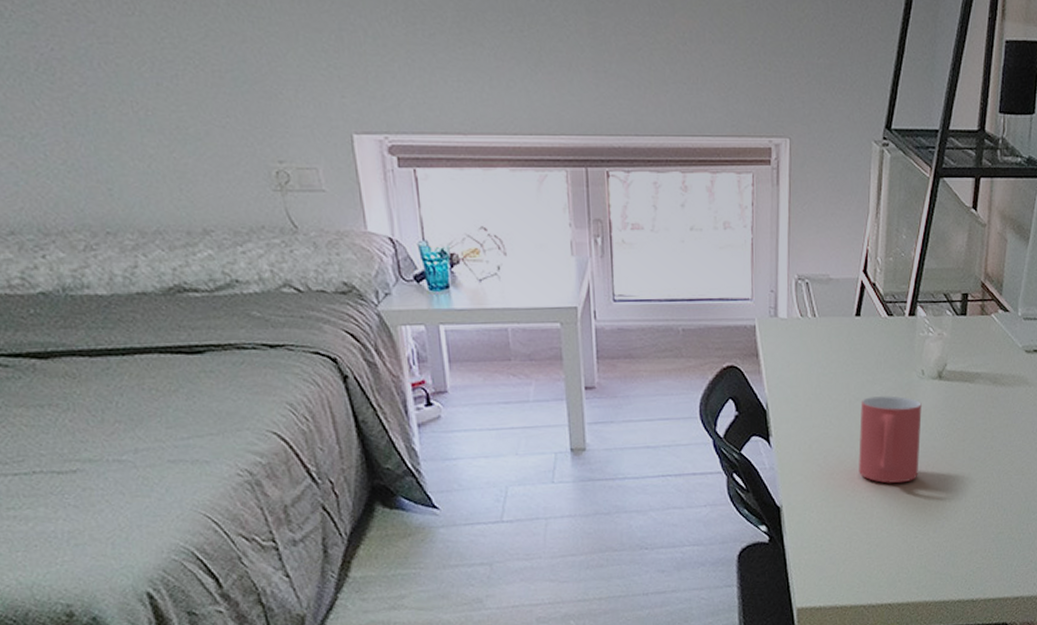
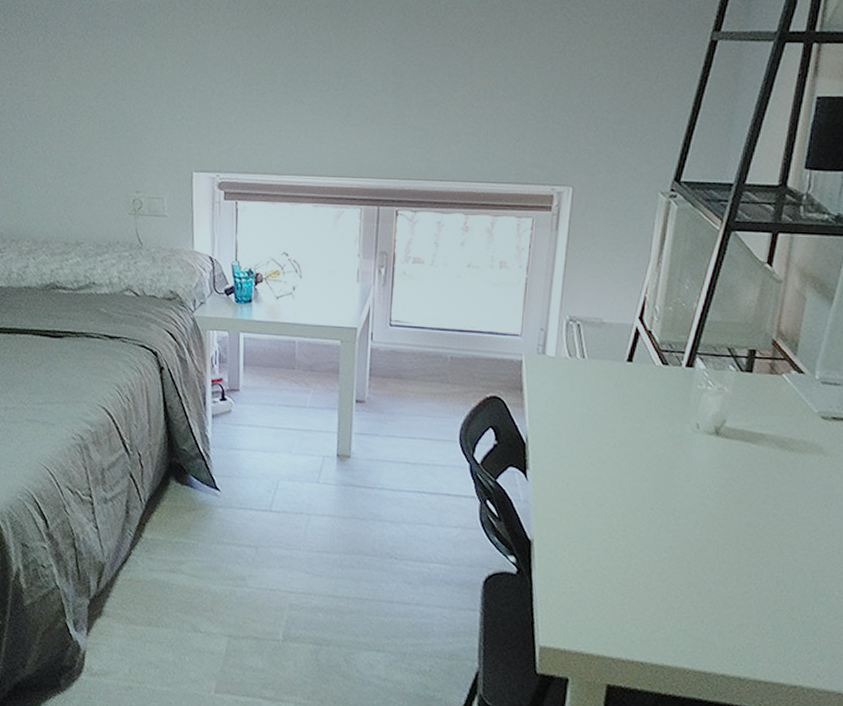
mug: present [859,396,922,483] -> none [618,444,694,537]

